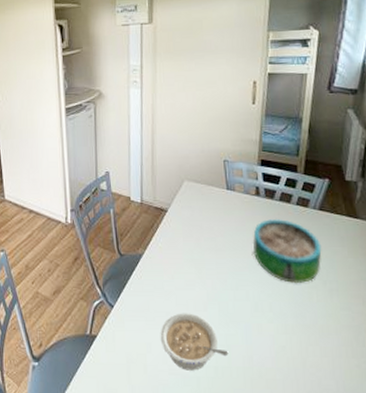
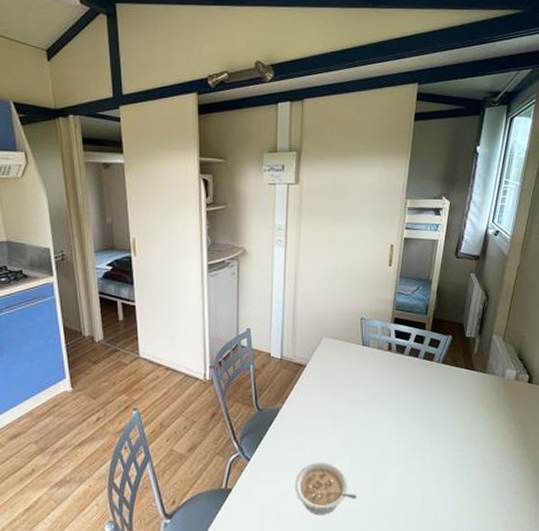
decorative bowl: present [252,219,322,284] -> none [383,372,443,431]

